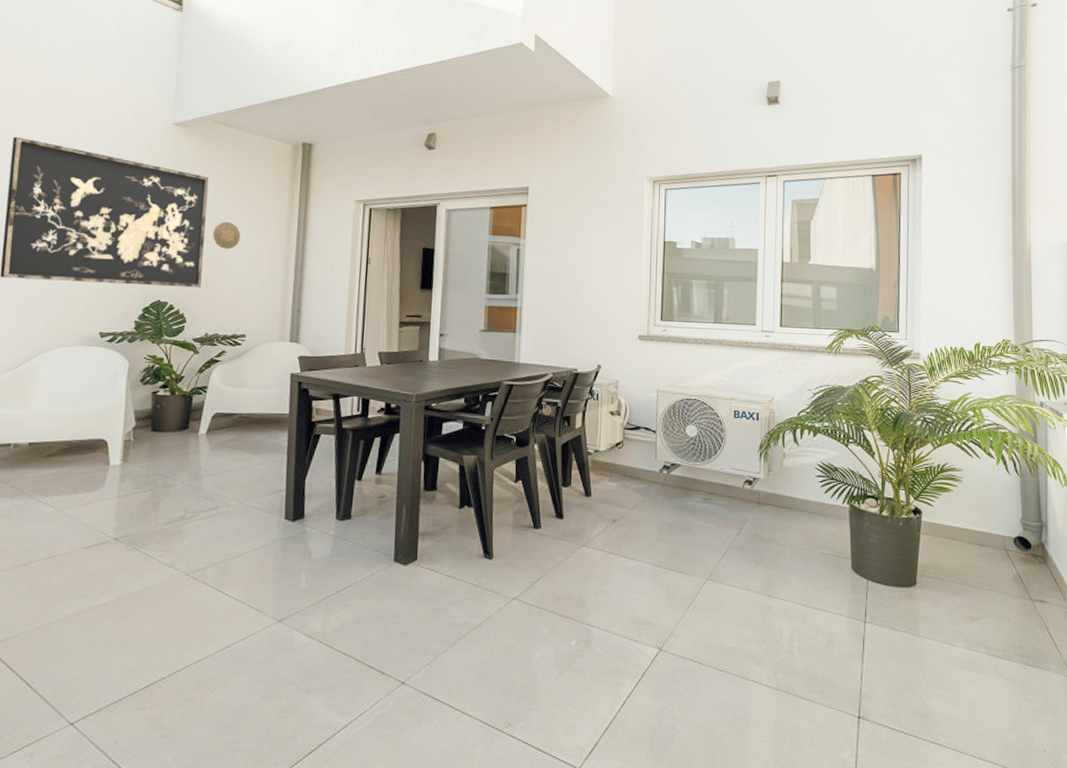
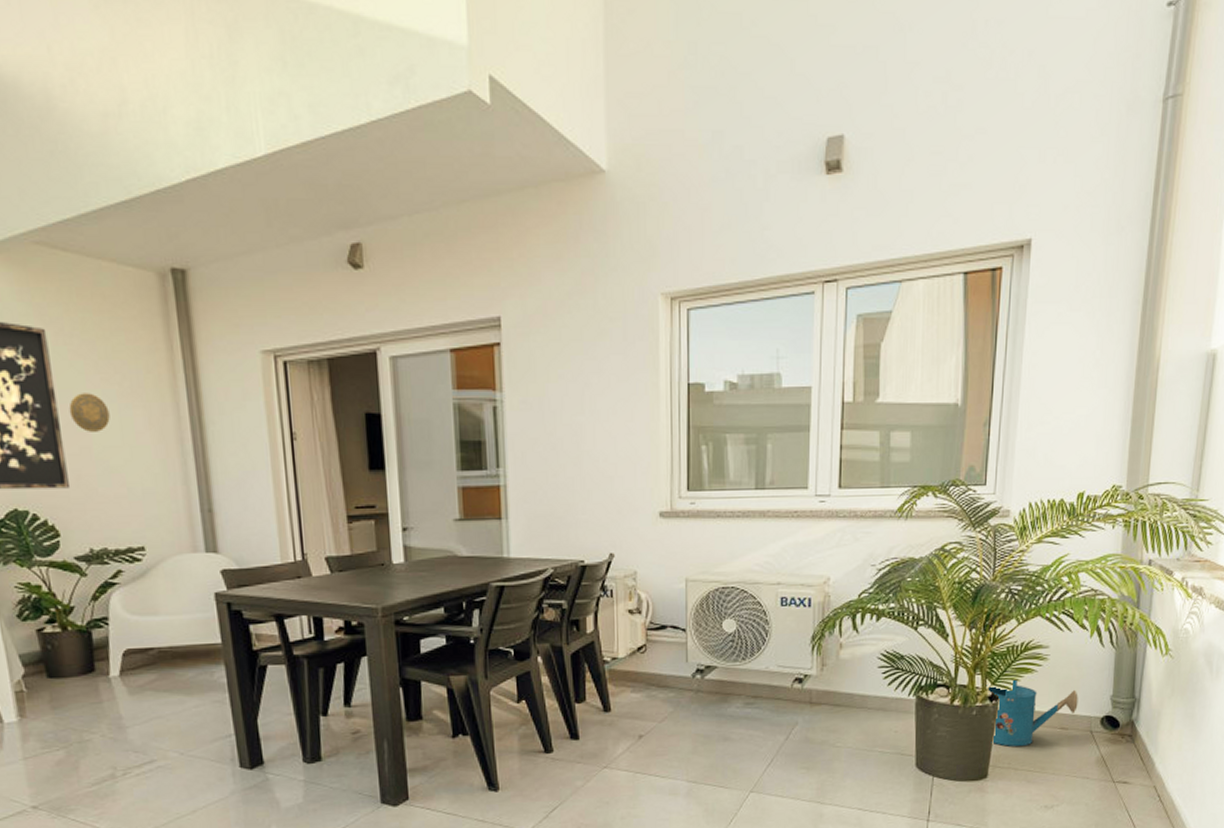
watering can: none [910,498,992,559] -> present [986,680,1078,747]

